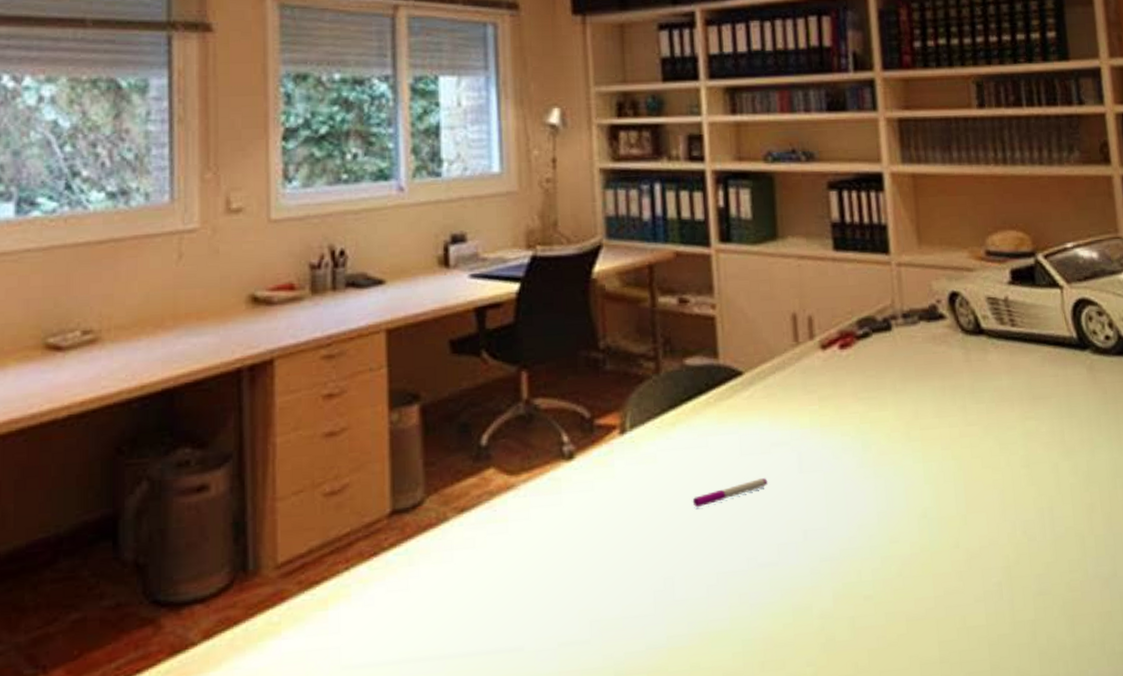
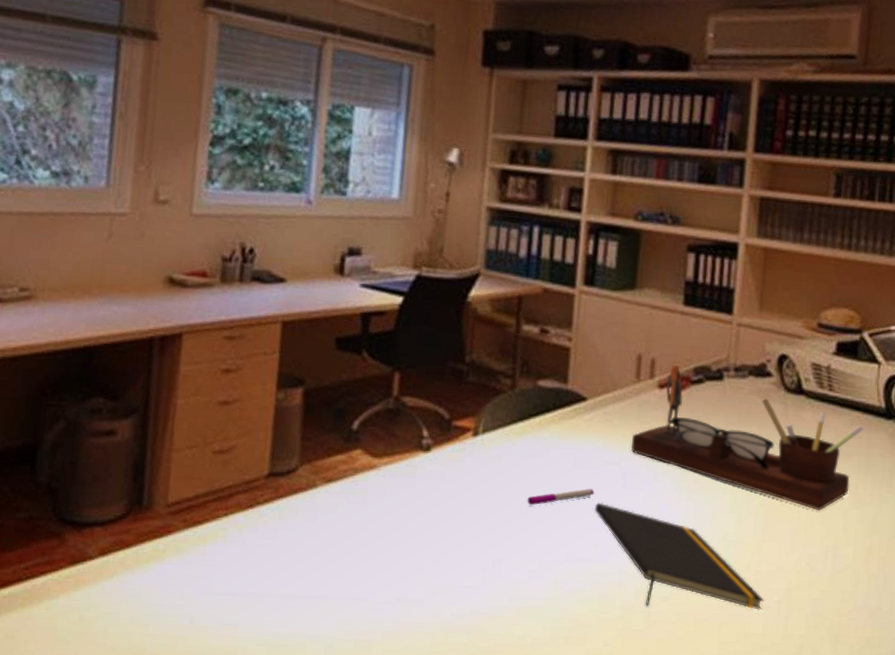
notepad: none [770,492,983,611] -> present [594,502,765,610]
desk organizer: none [800,319,1059,468] -> present [631,364,865,511]

